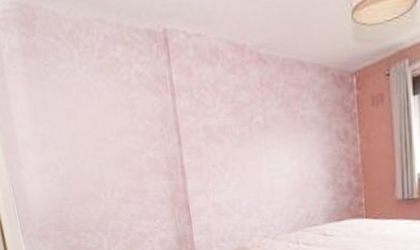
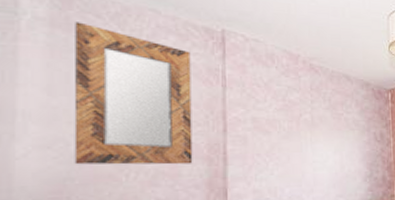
home mirror: none [40,46,156,186] -> present [74,22,193,165]

